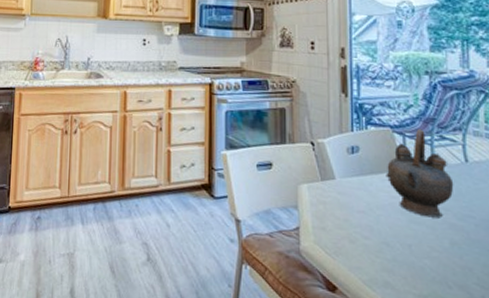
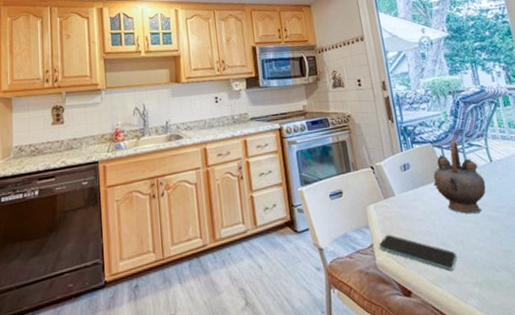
smartphone: none [307,219,401,275] -> present [379,234,457,271]

